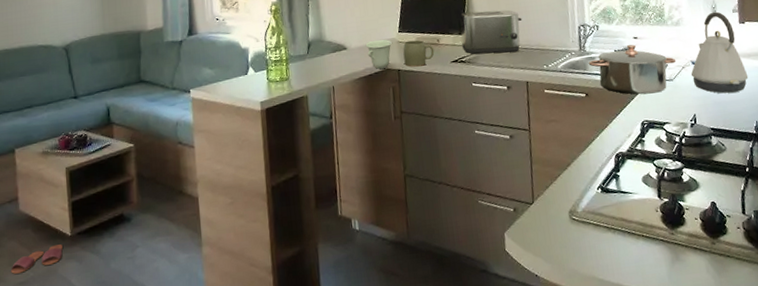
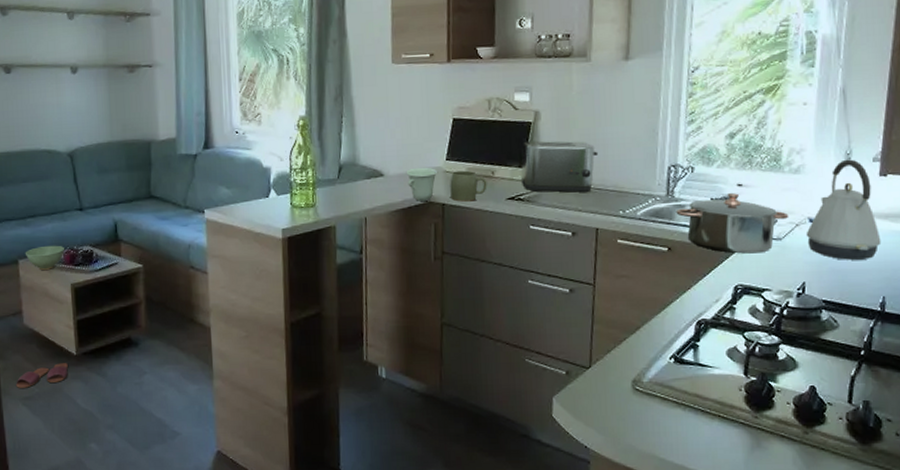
bowl: none [21,132,60,158] -> present [25,245,64,271]

